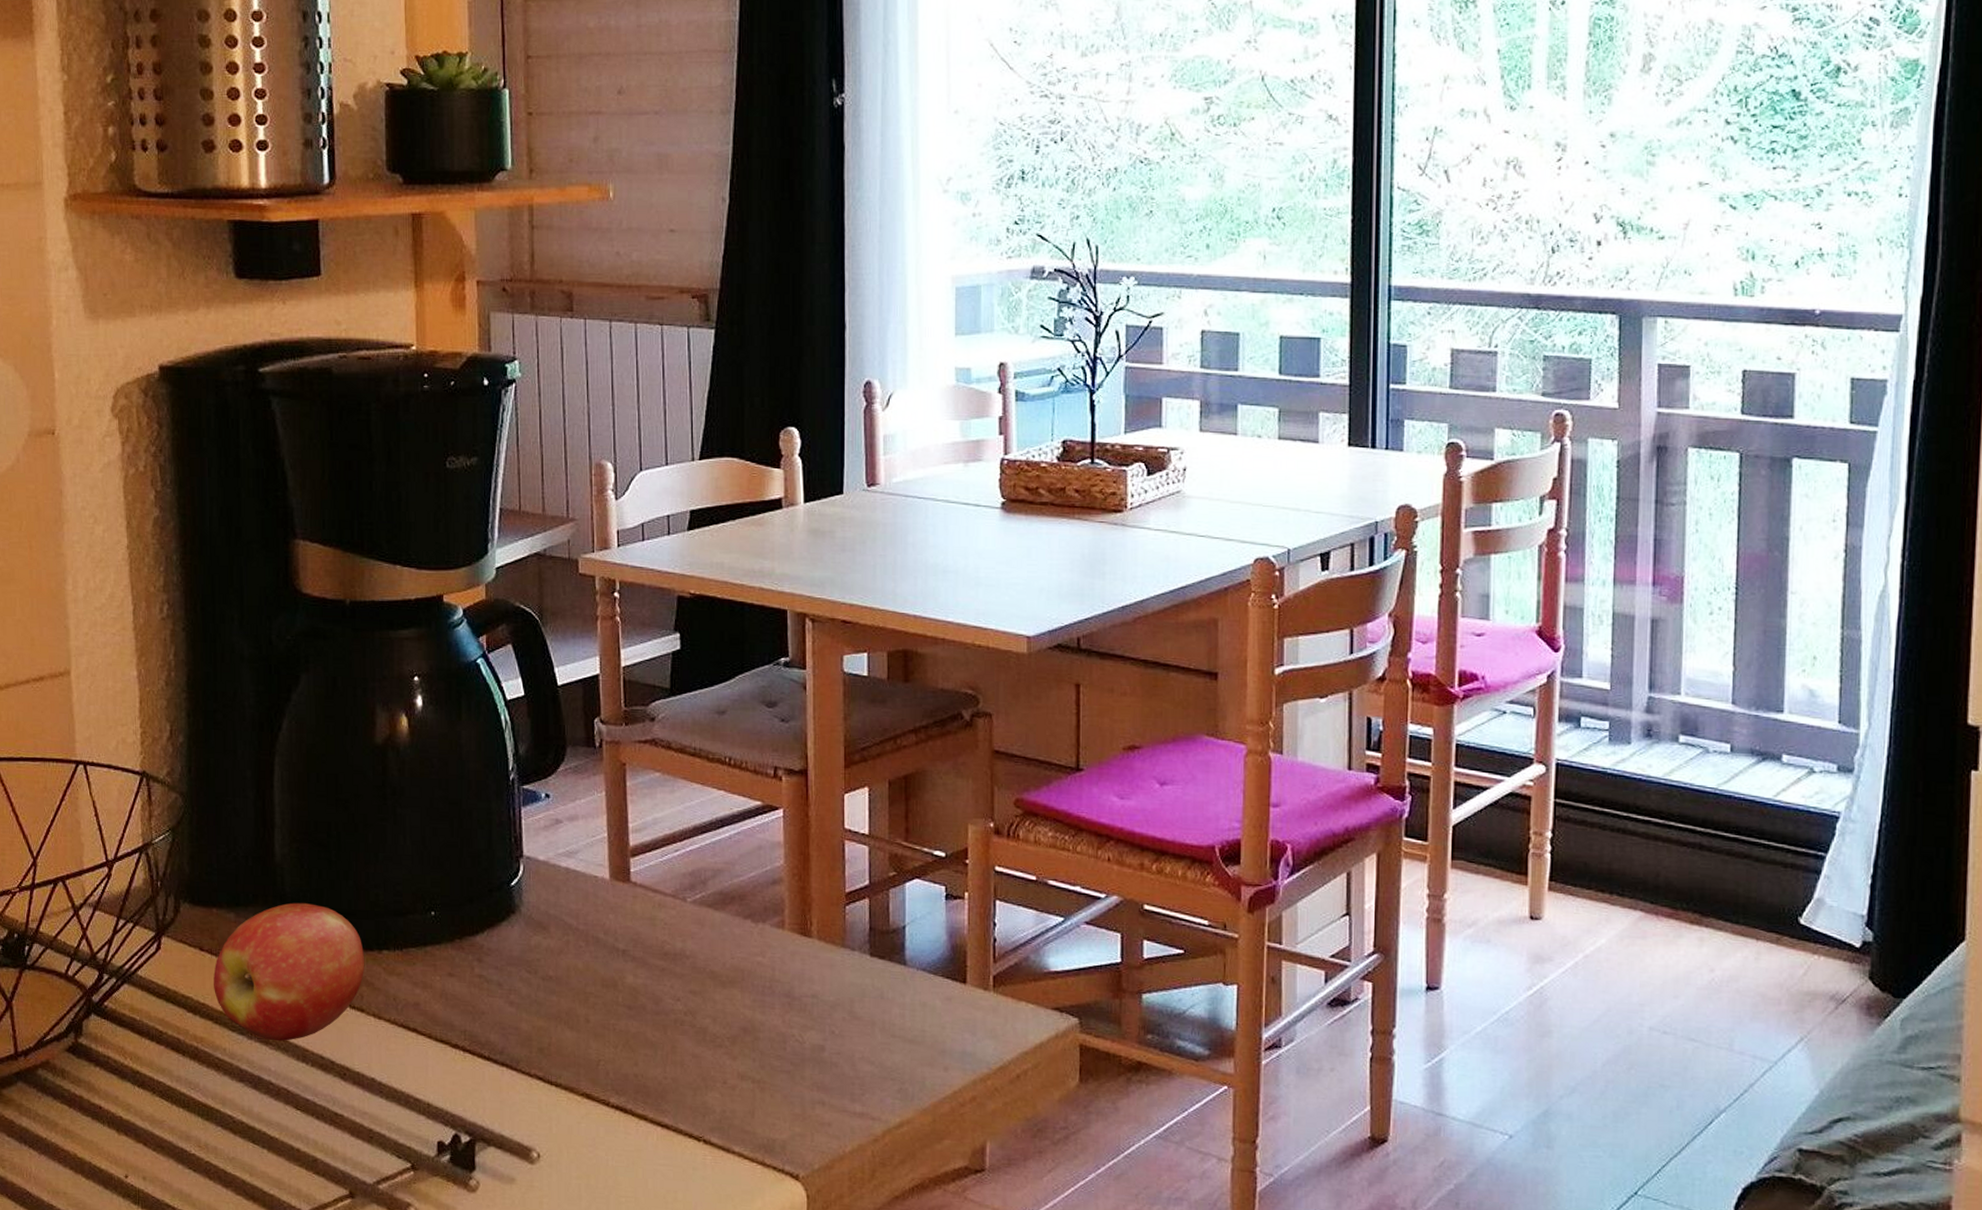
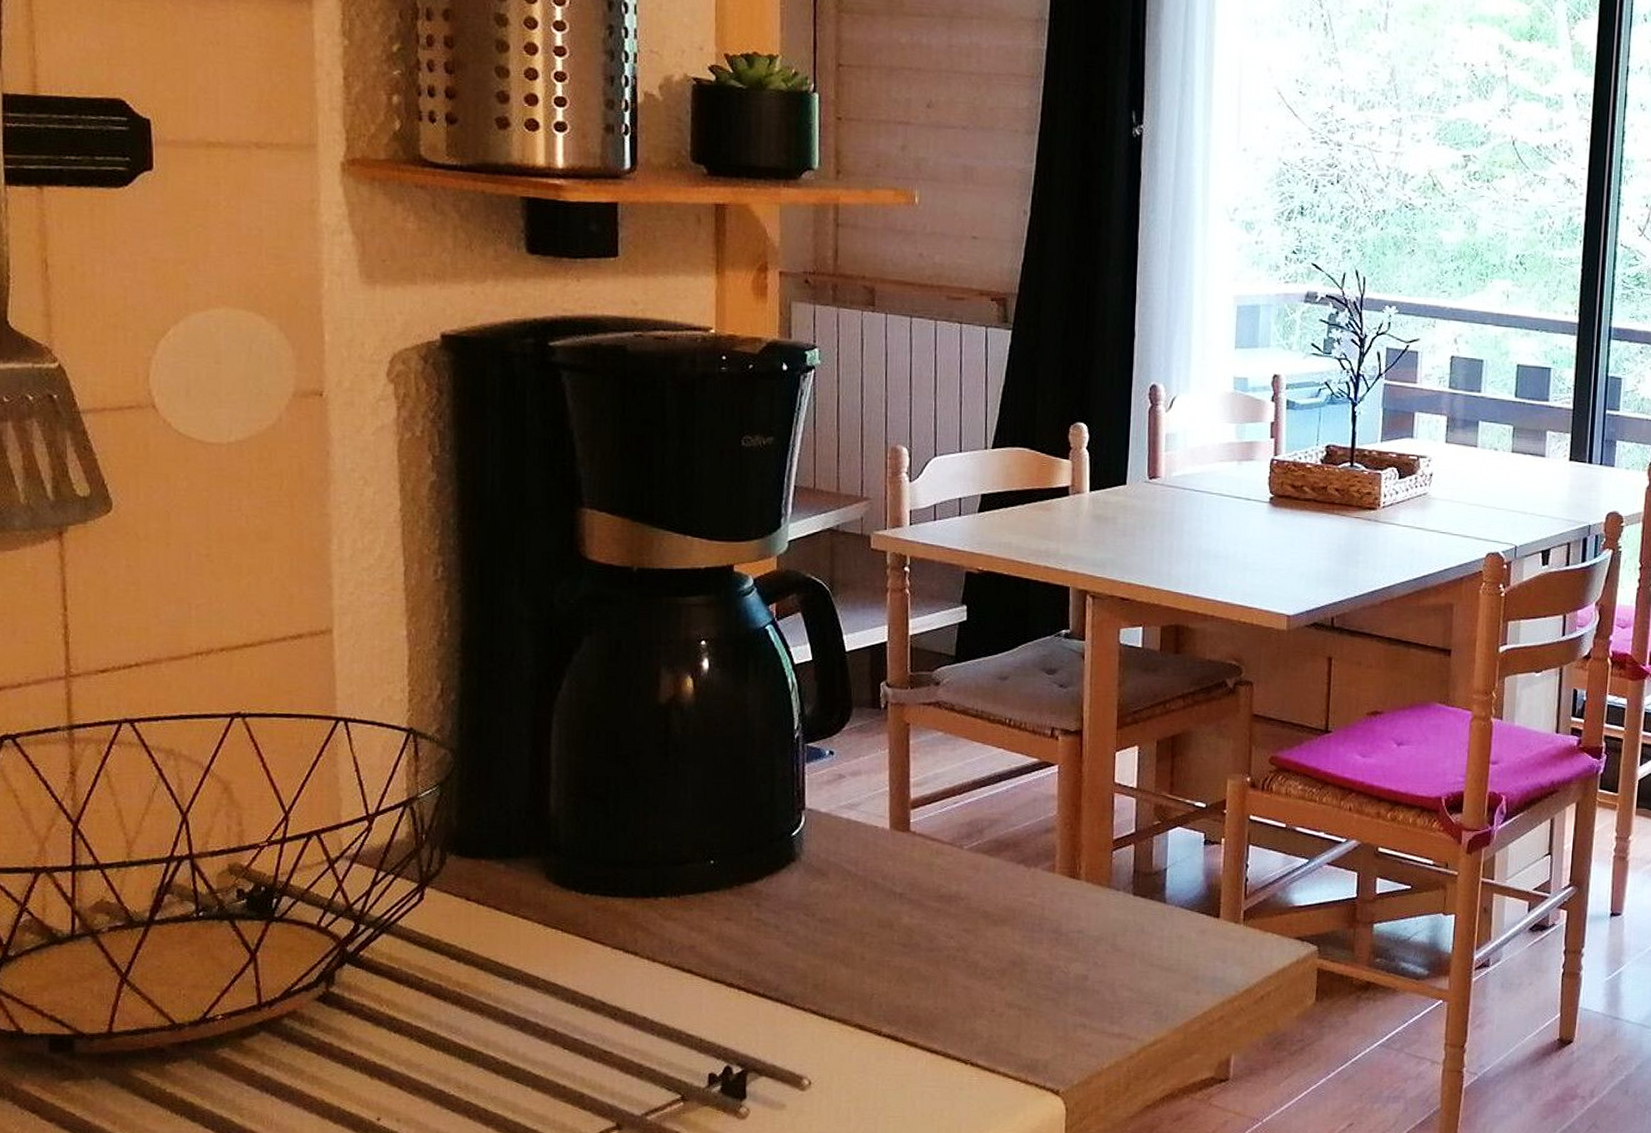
apple: present [213,902,365,1041] -> none [480,853,641,984]

